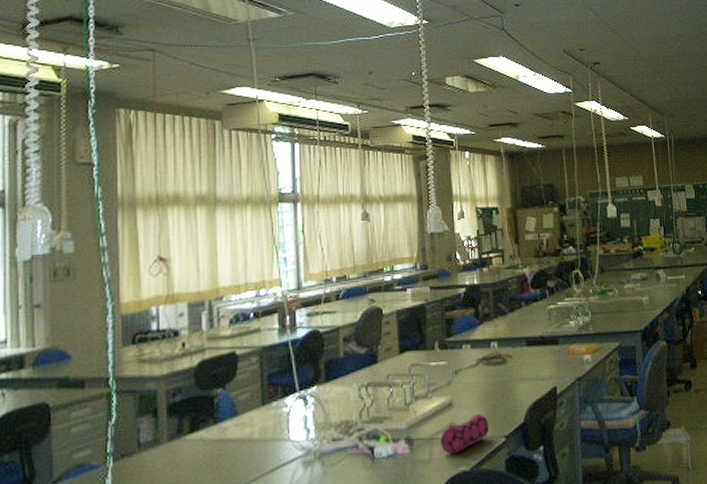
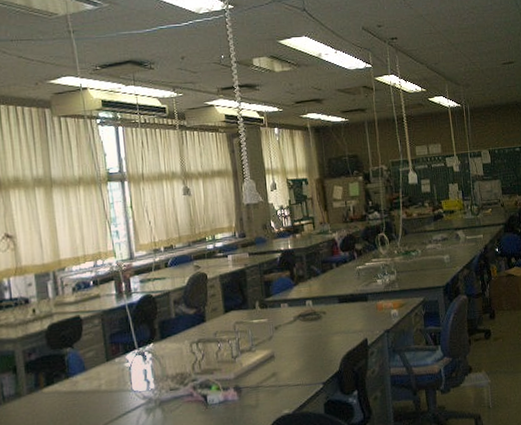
pencil case: present [440,414,489,455] -> none [265,364,308,400]

